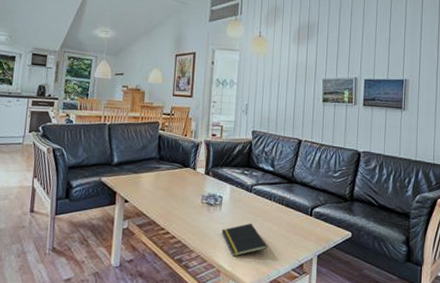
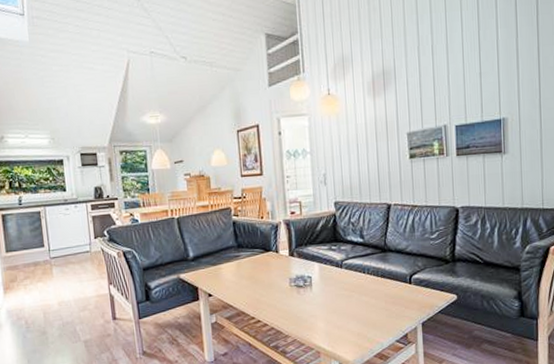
notepad: present [221,223,268,257] -> none [315,300,368,336]

